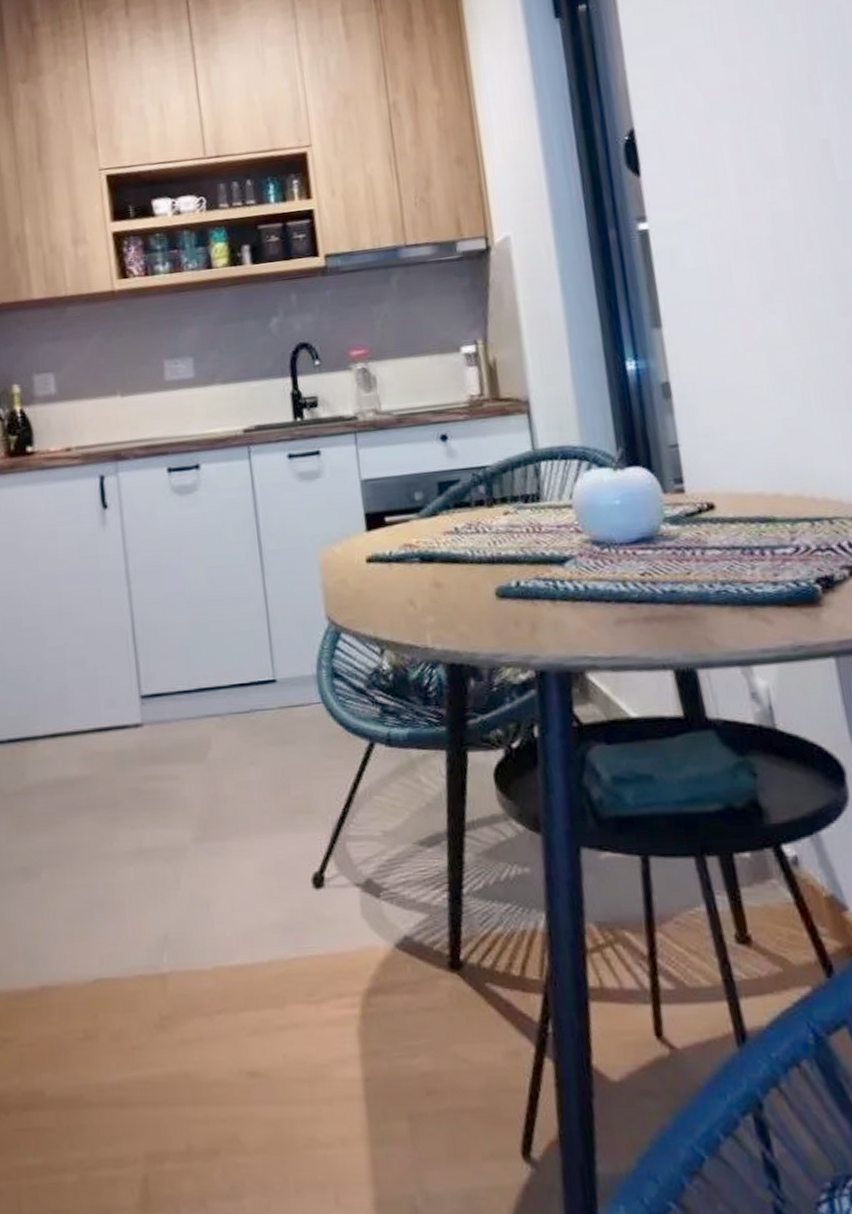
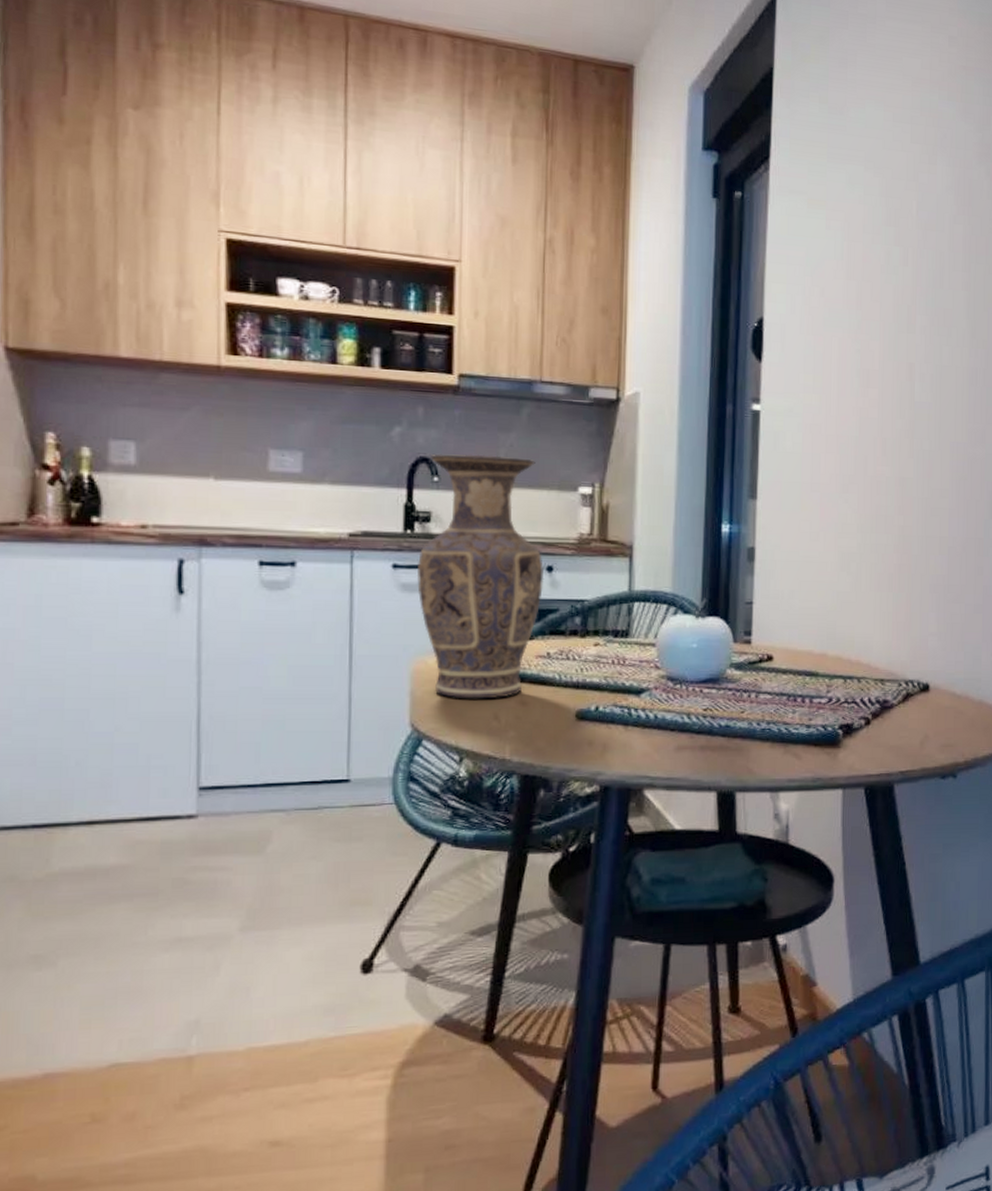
vase: none [308,327,440,587] -> present [416,454,544,700]

